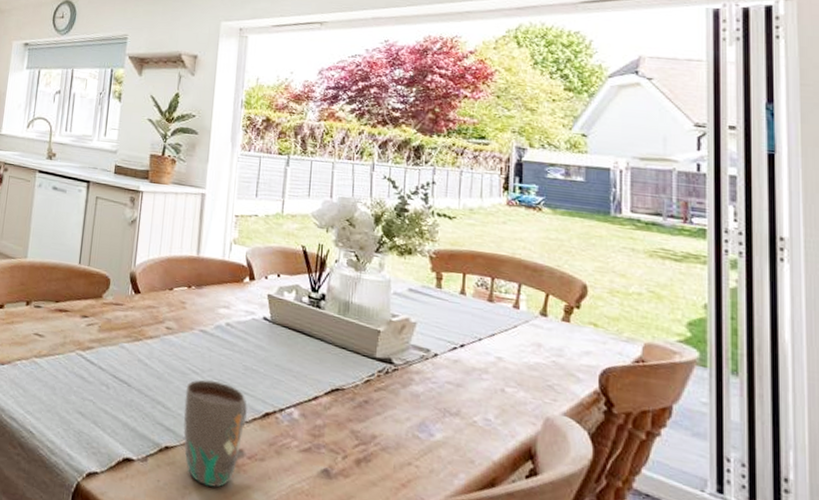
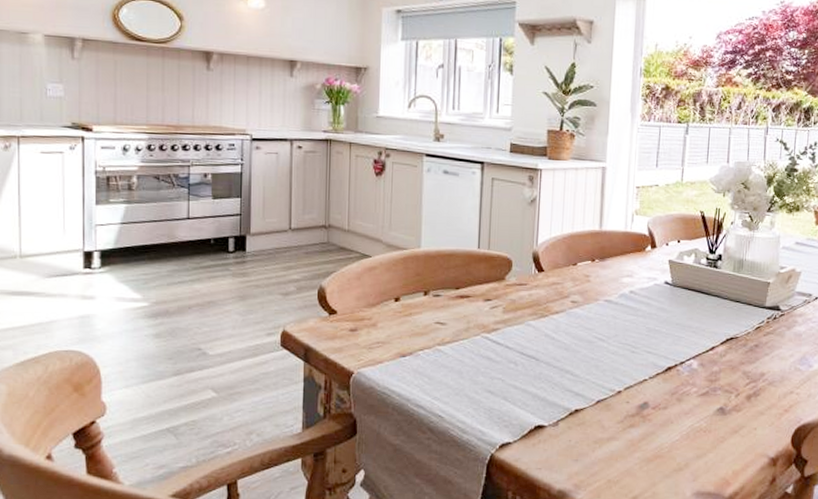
mug: present [183,379,248,488] -> none [591,344,652,439]

